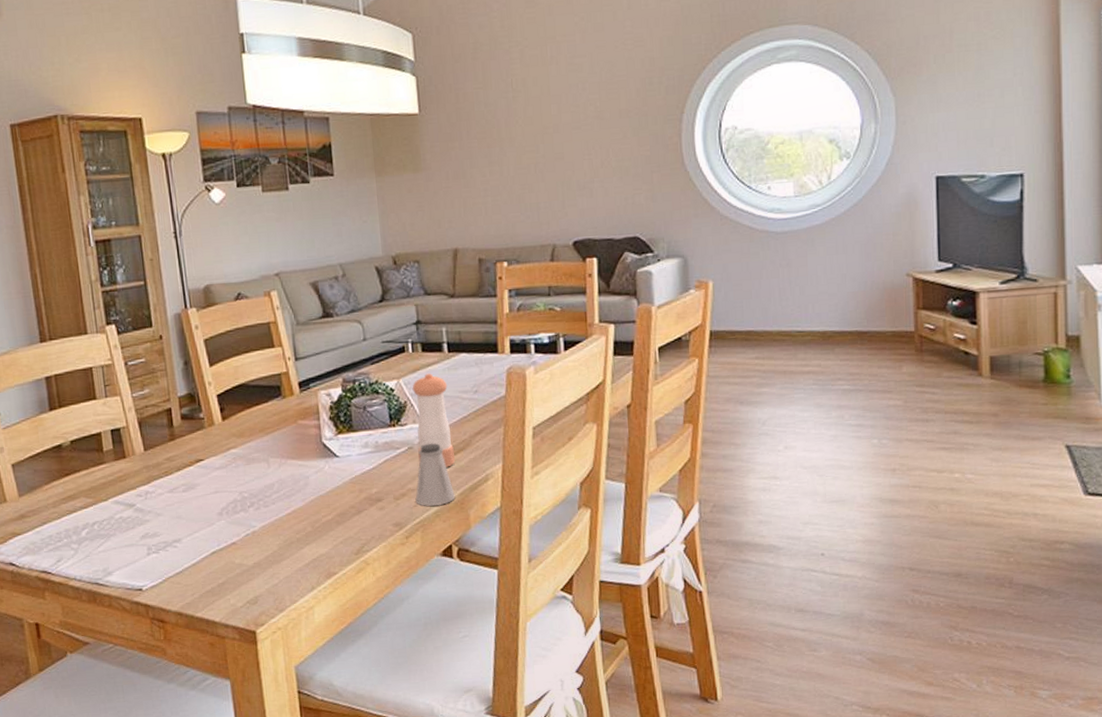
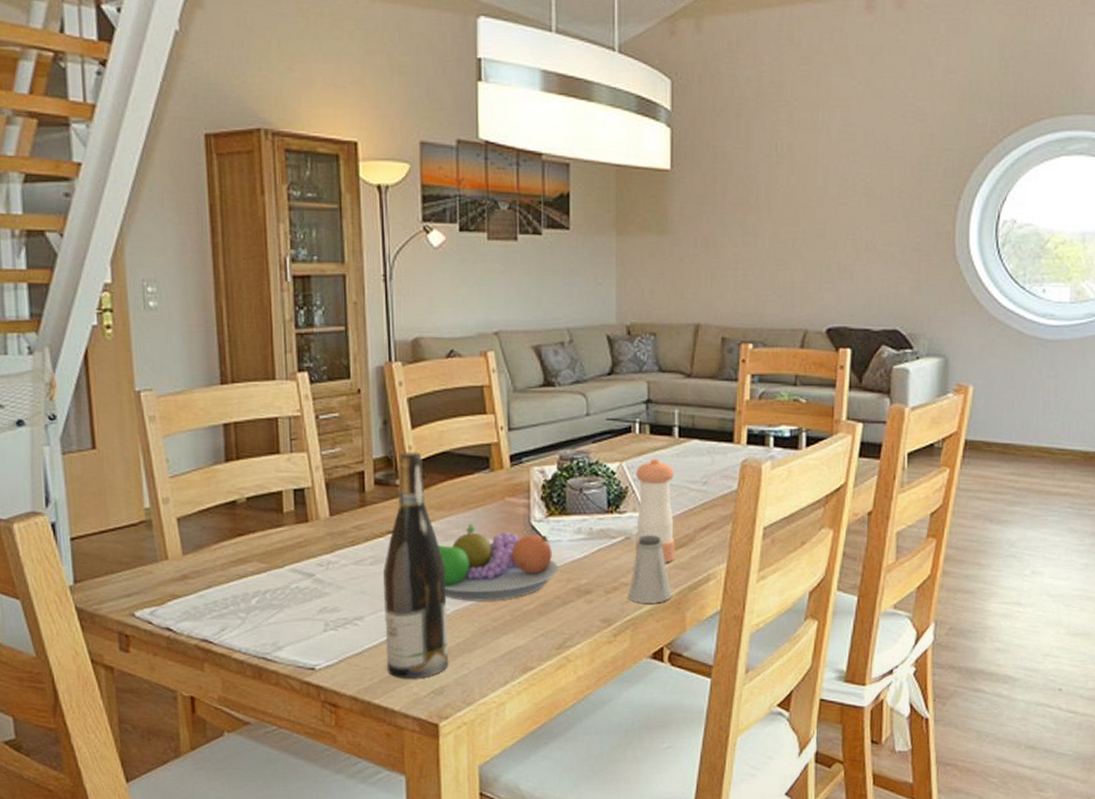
wine bottle: none [195,387,260,592] -> present [383,452,449,678]
fruit bowl: none [242,447,351,517] -> present [438,523,558,601]

